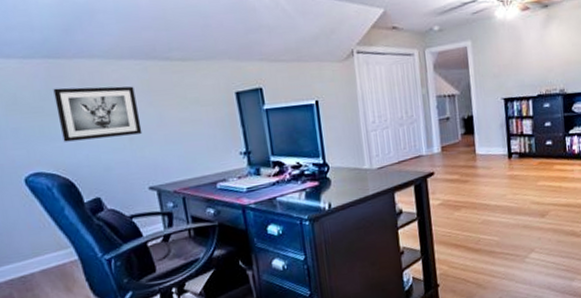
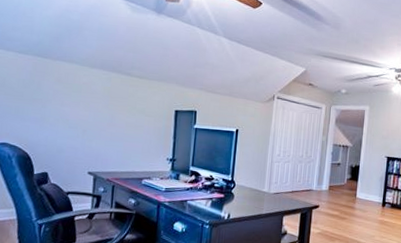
wall art: present [53,86,143,142] -> none [31,80,97,128]

